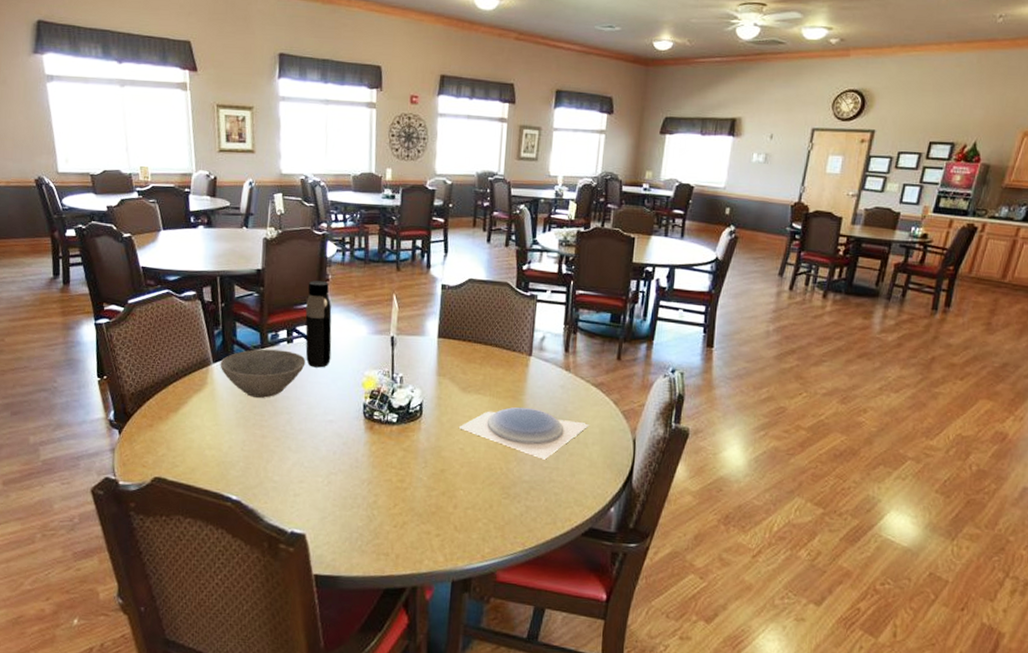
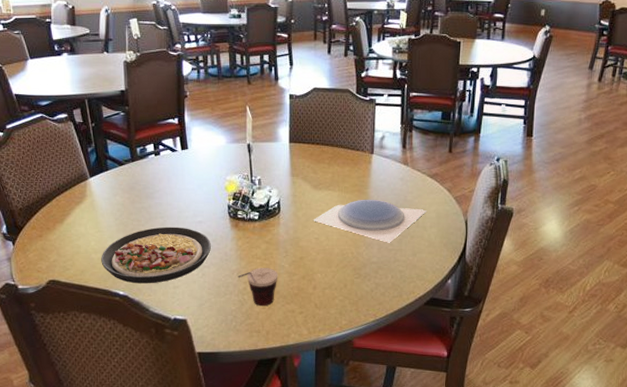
plate: none [215,424,341,489] -> present [101,227,211,284]
bowl: present [220,349,306,398] -> none [96,162,173,205]
water bottle: present [305,280,332,368] -> none [168,98,195,176]
cup: none [368,479,415,525] -> present [238,268,278,307]

